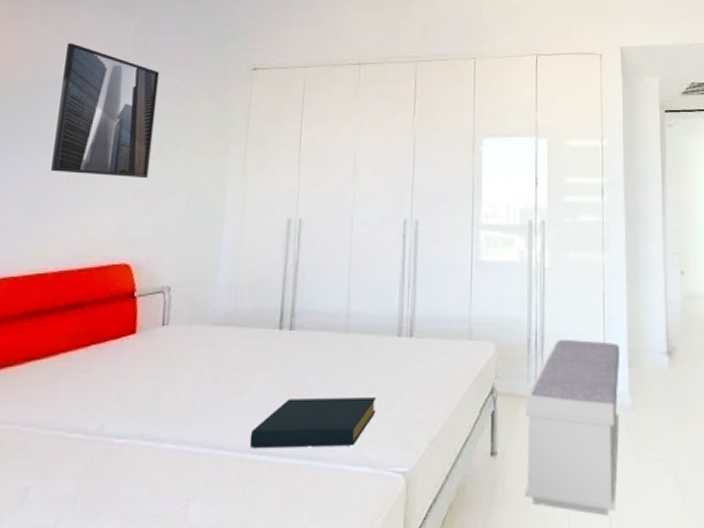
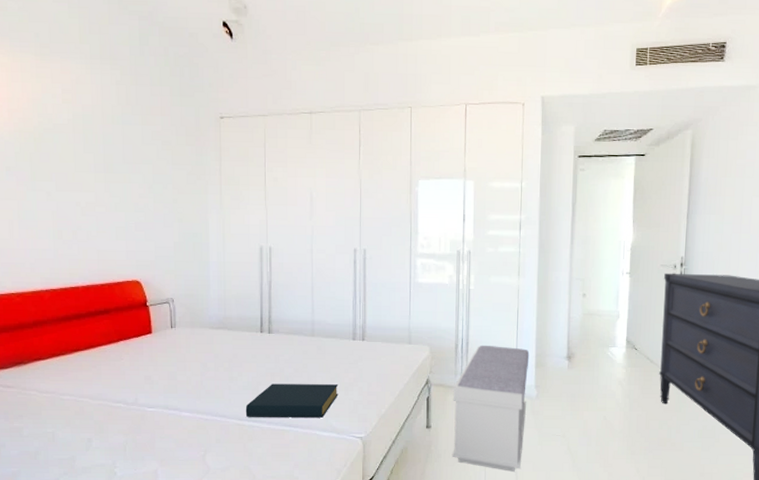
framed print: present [51,43,160,179] -> none [63,94,145,213]

